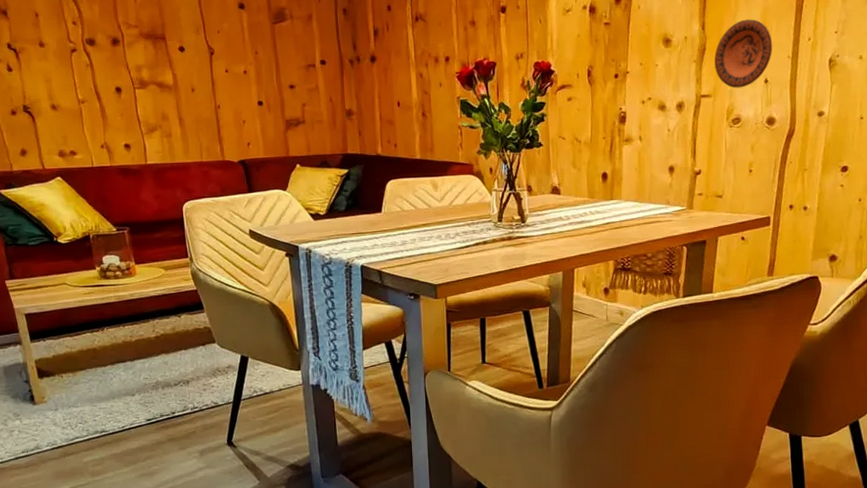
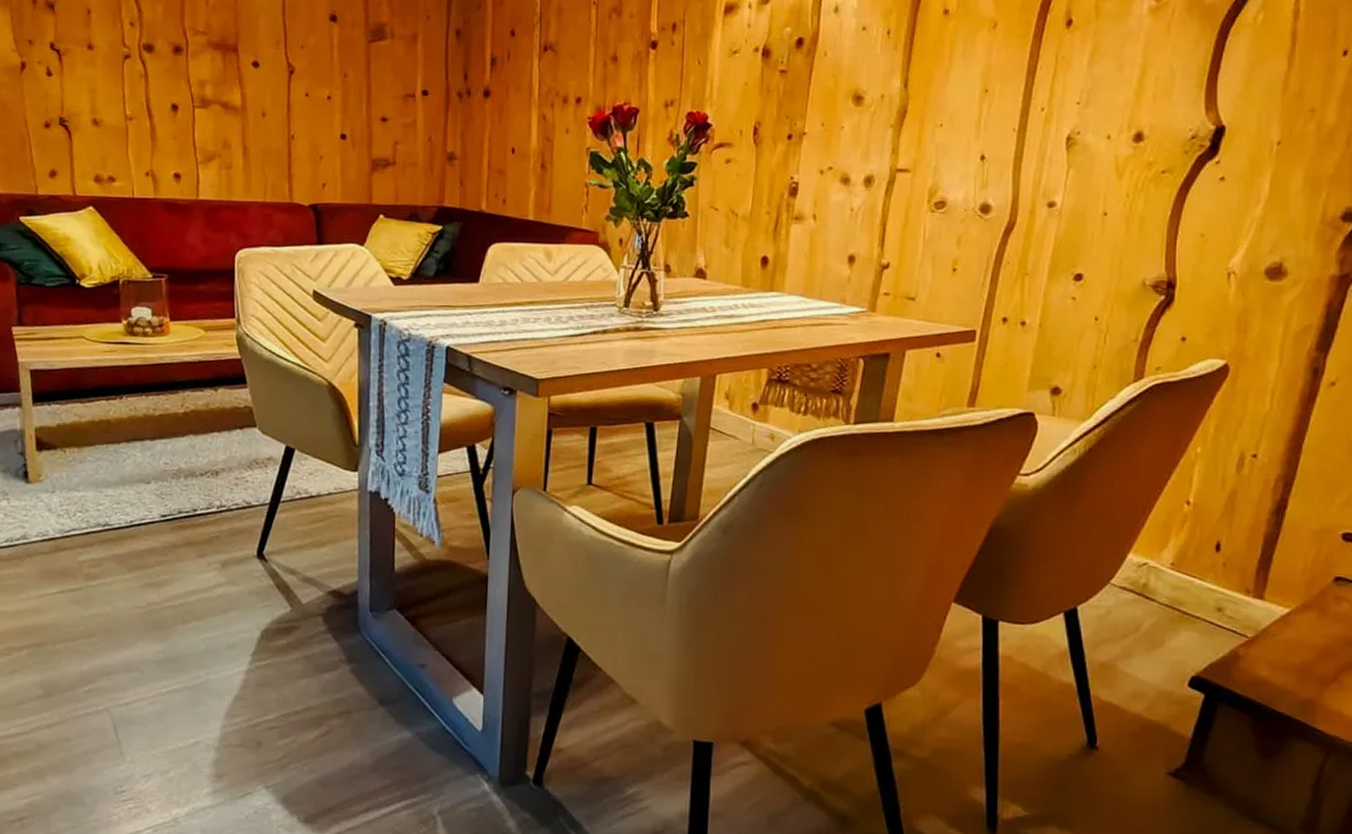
decorative plate: present [714,19,773,88] -> none [917,79,995,164]

